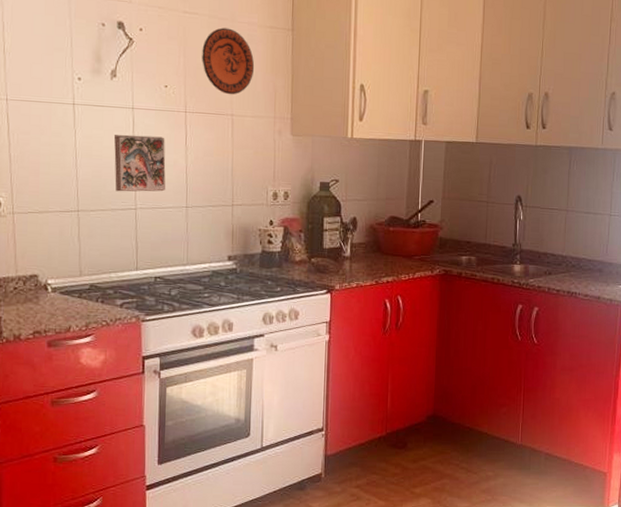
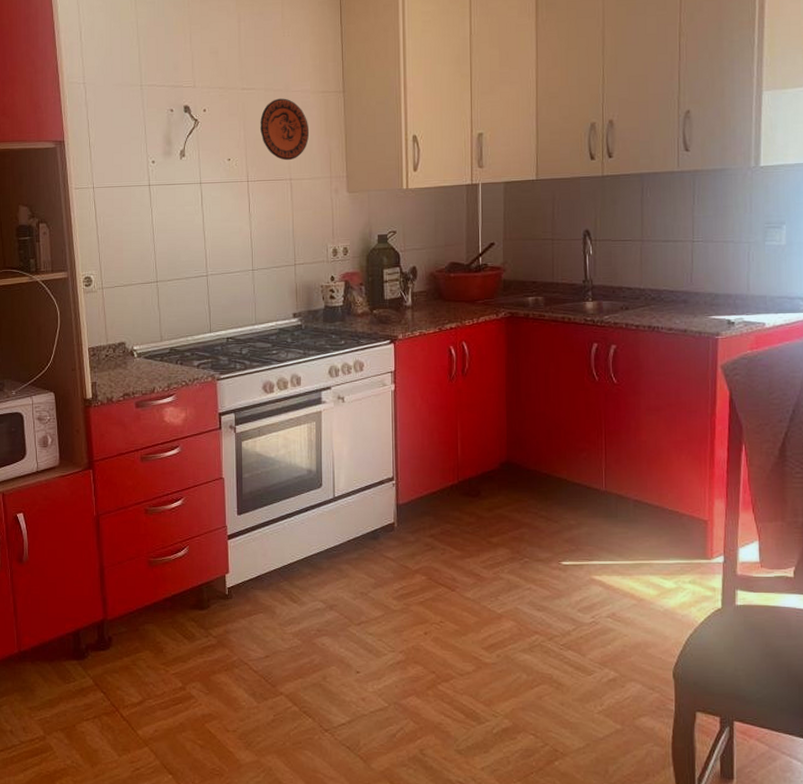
decorative tile: present [113,134,166,192] -> none [185,206,232,261]

